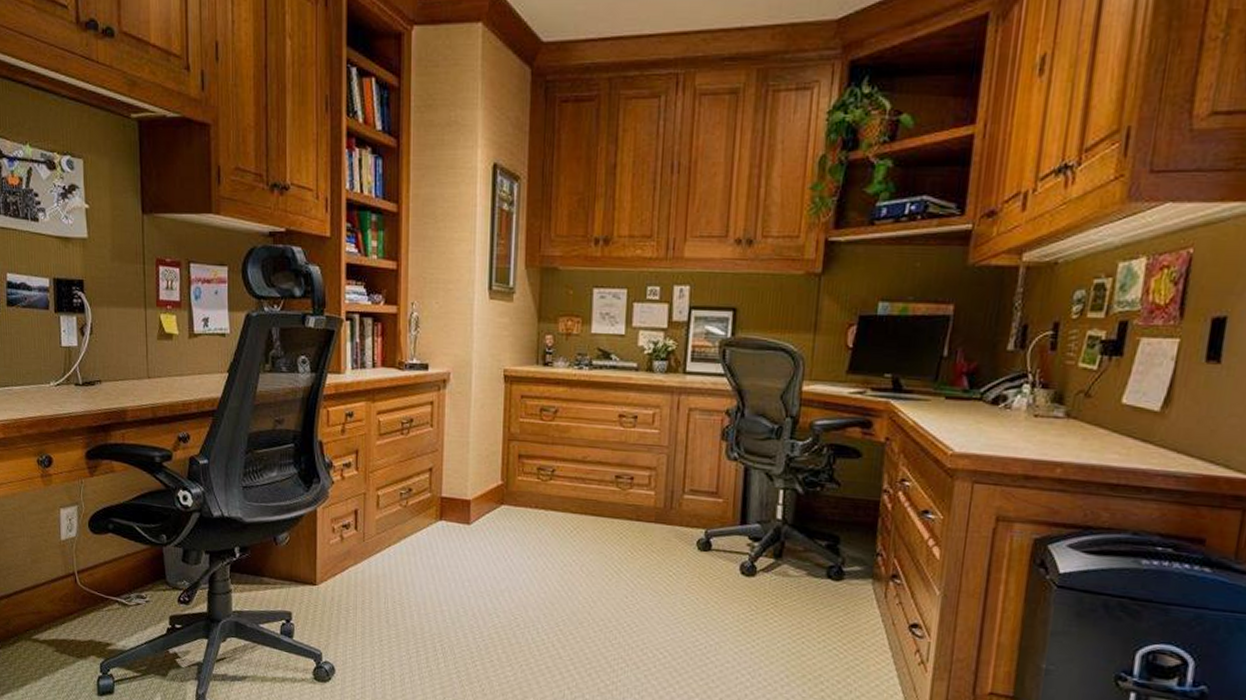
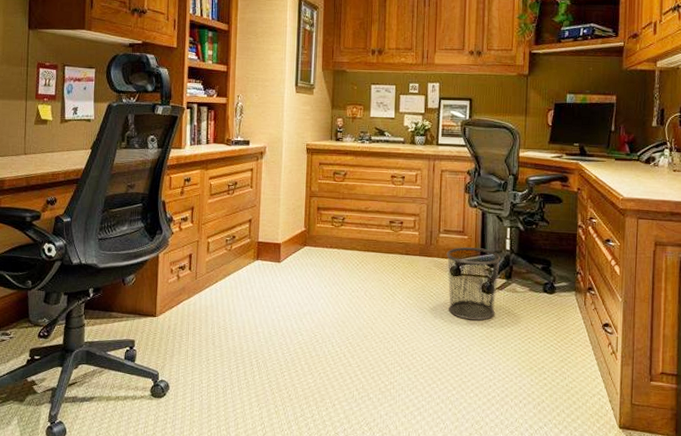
waste bin: none [692,513,769,611] -> present [446,247,501,321]

